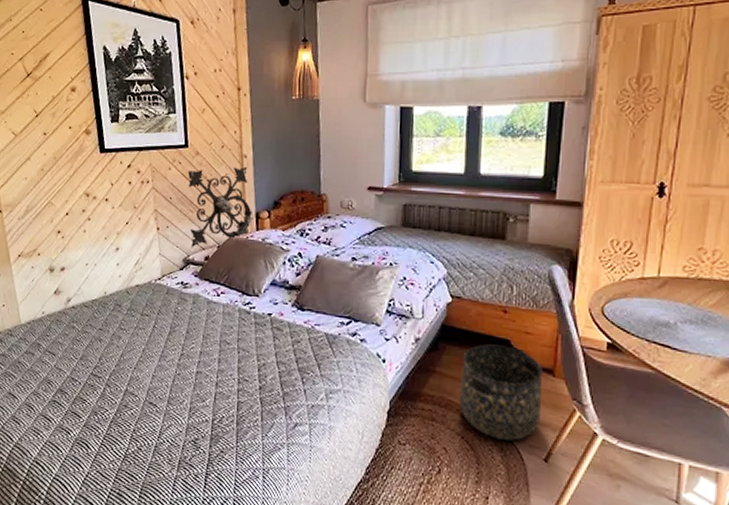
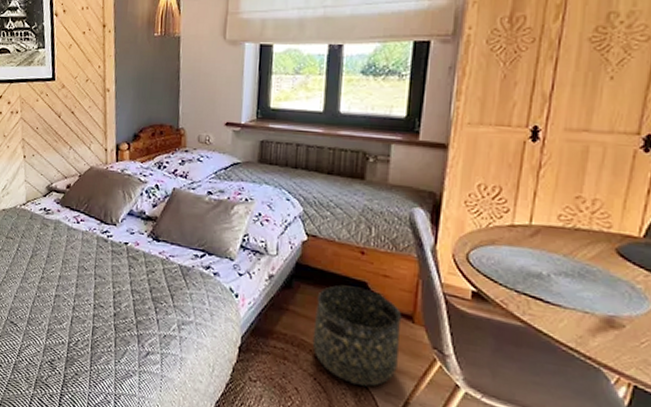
wall ornament: present [188,166,252,247] -> none [54,99,113,176]

